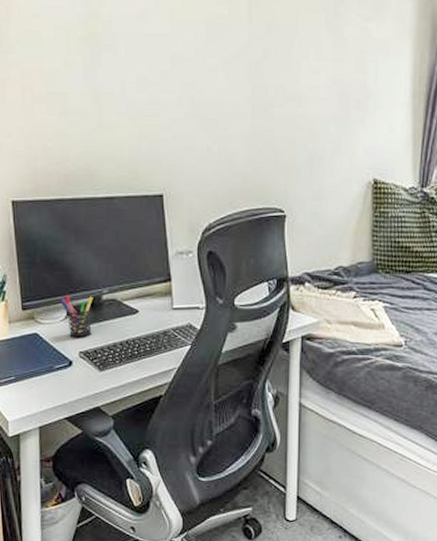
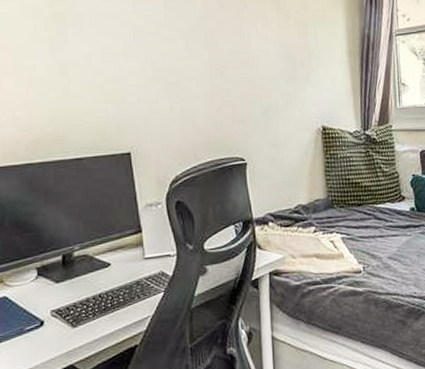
pen holder: present [61,294,93,337] -> none [31,254,65,296]

